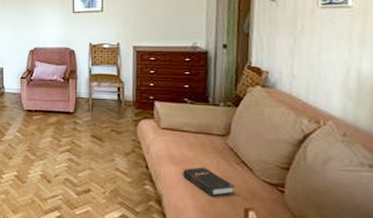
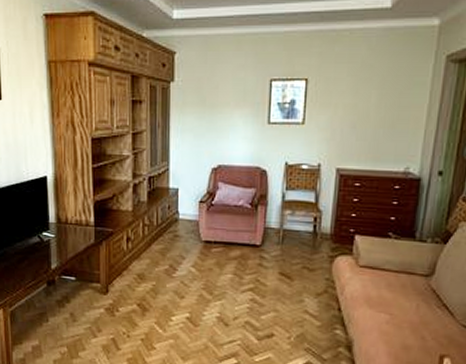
hardback book: present [183,167,236,197] -> none [378,310,434,343]

